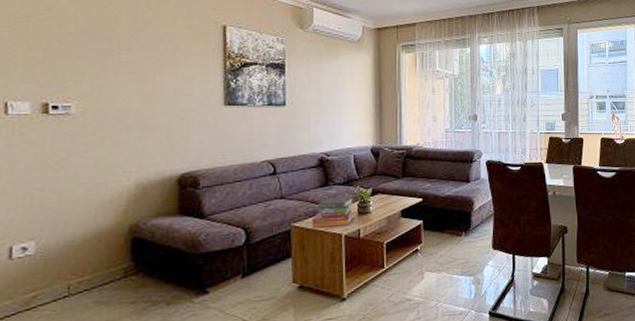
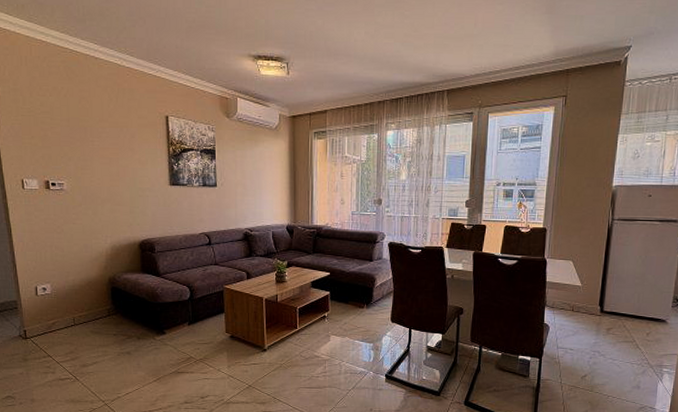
books: present [311,197,354,228] -> none [239,267,273,291]

